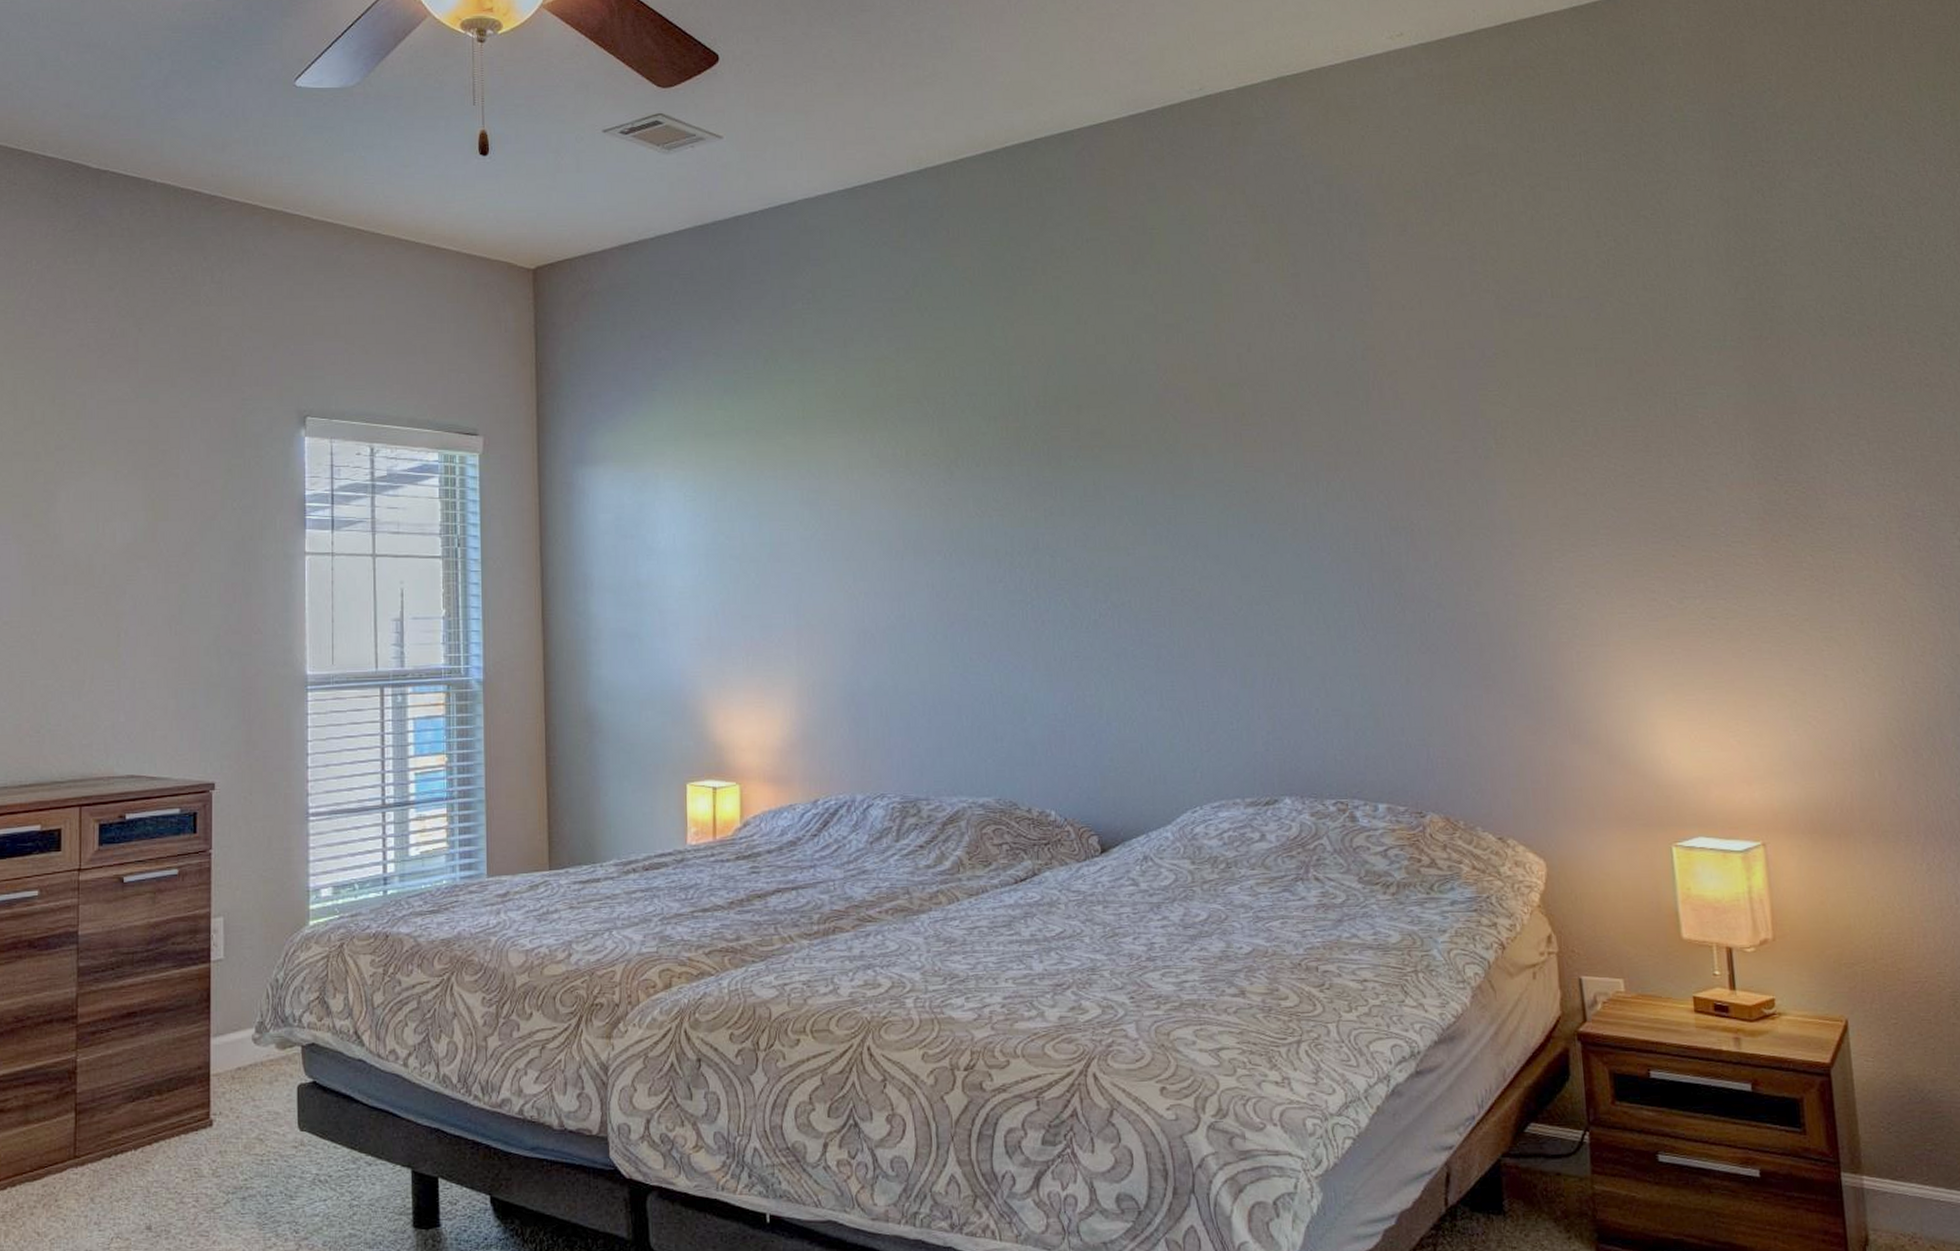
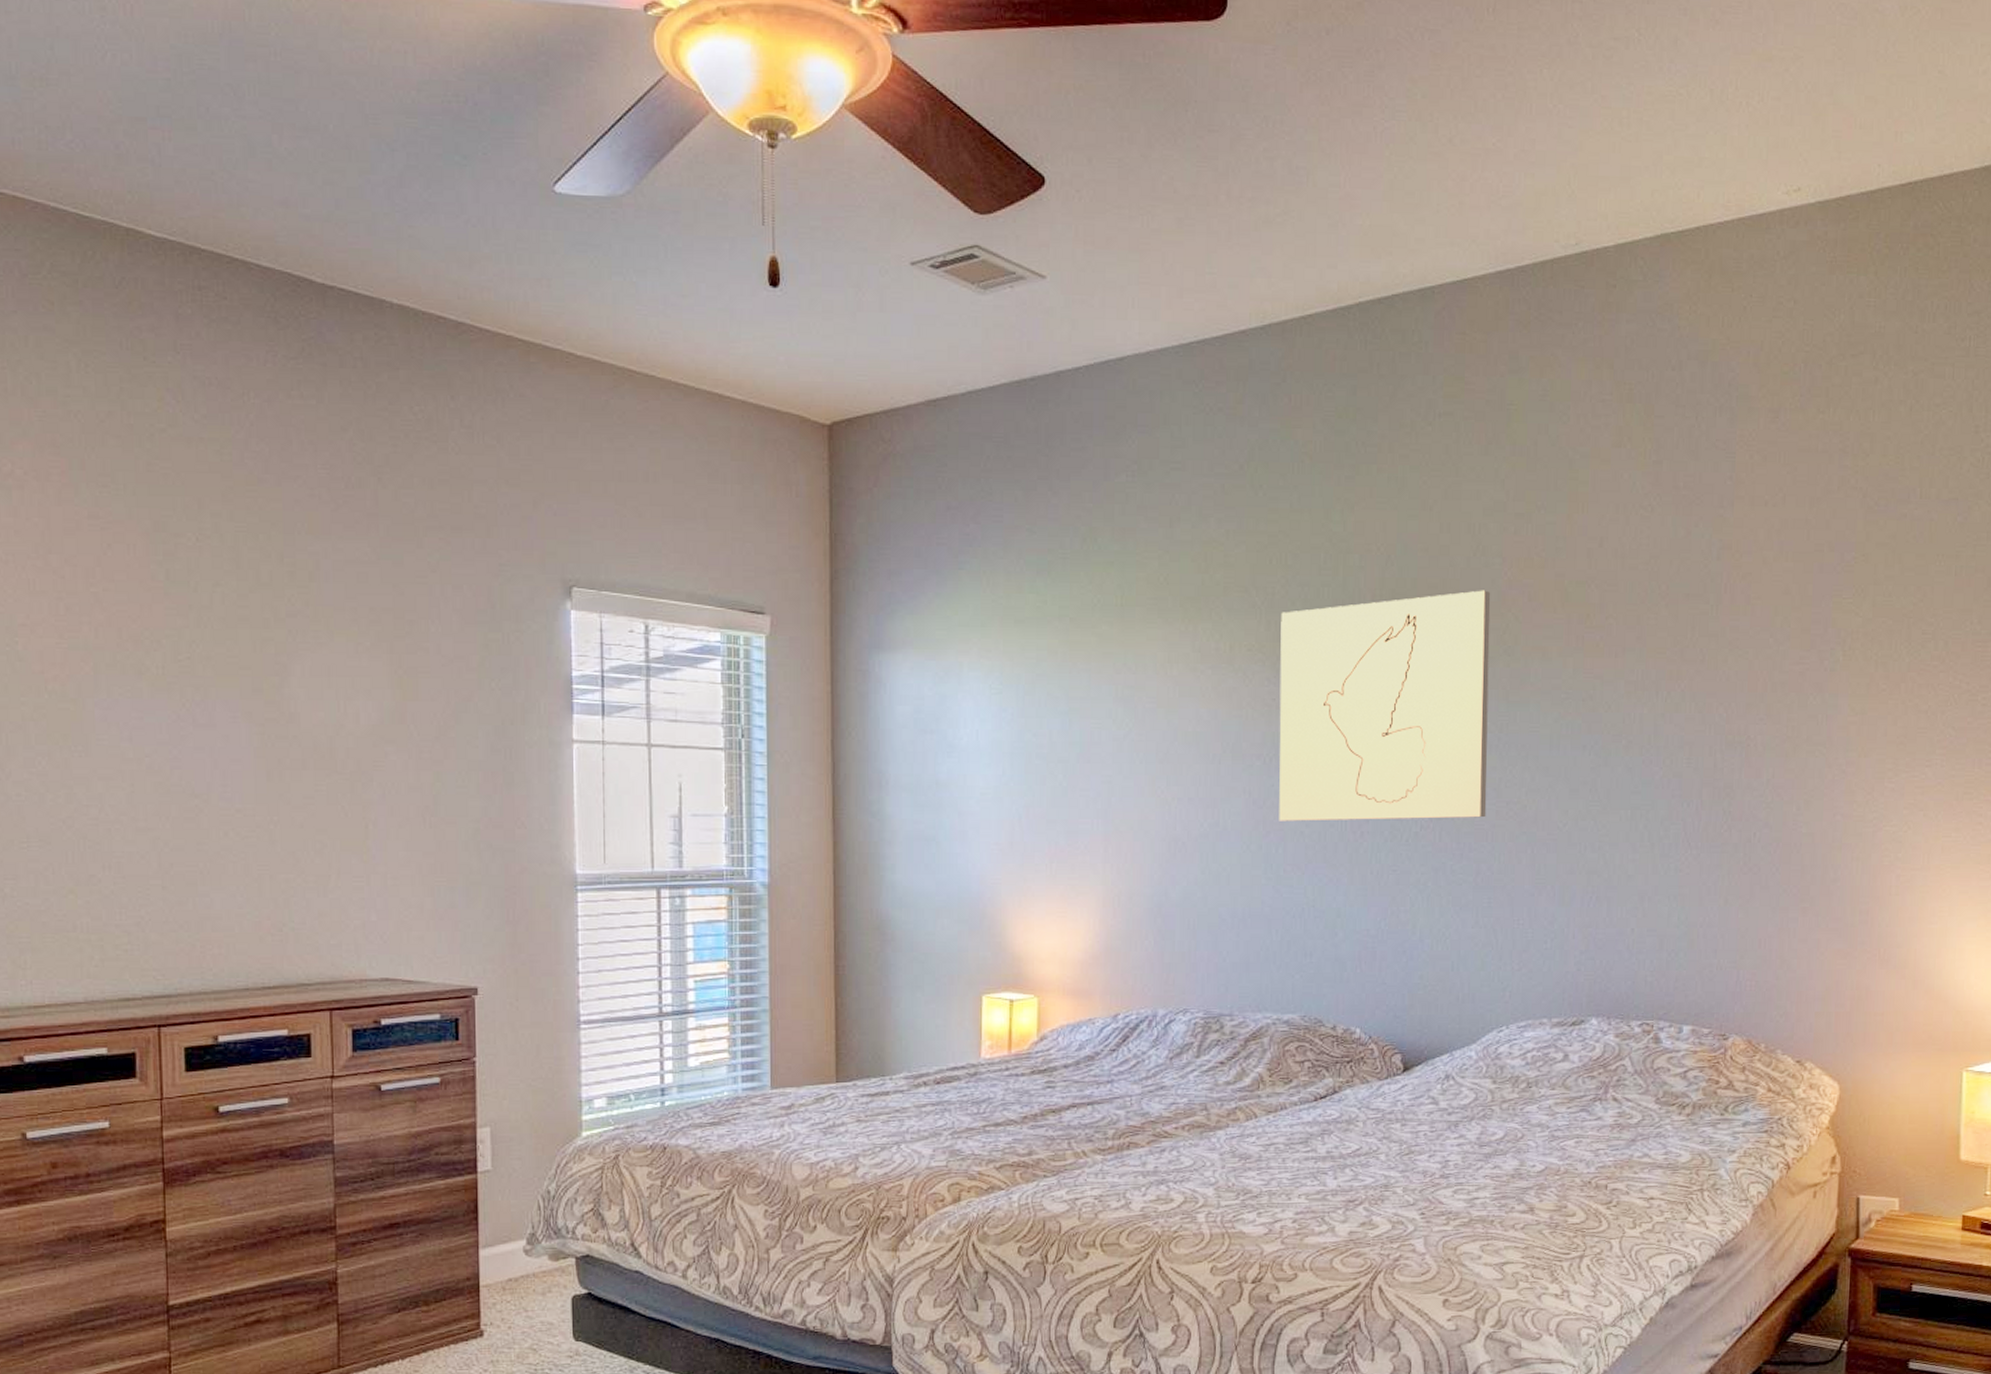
wall art: none [952,394,1162,612] -> present [1279,590,1491,821]

